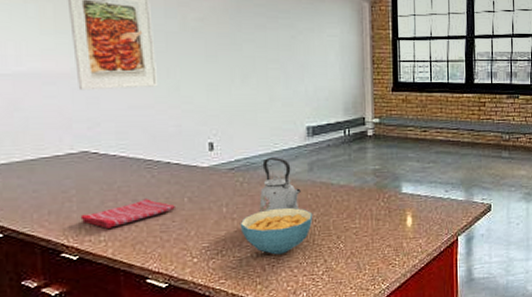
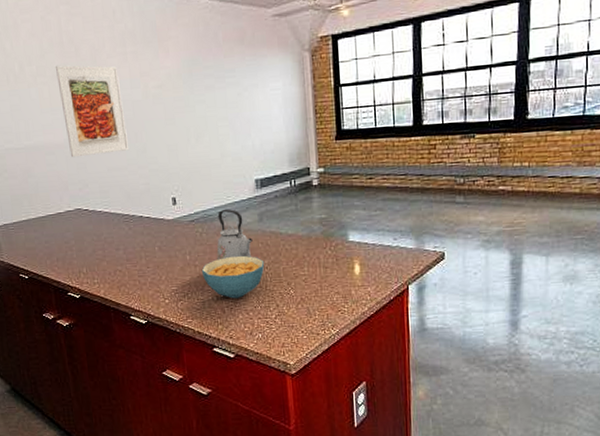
dish towel: present [80,199,175,229] -> none [79,248,149,273]

